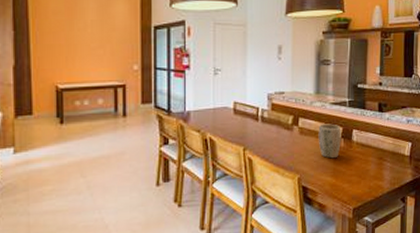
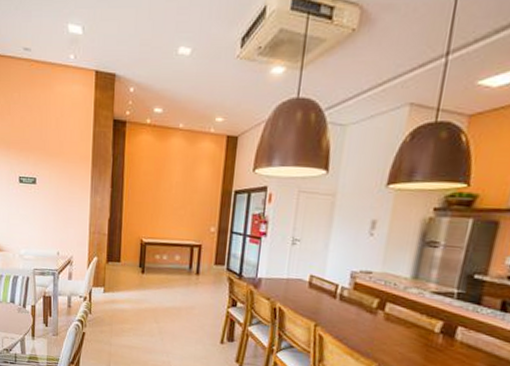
plant pot: present [318,123,341,159] -> none [407,313,442,355]

